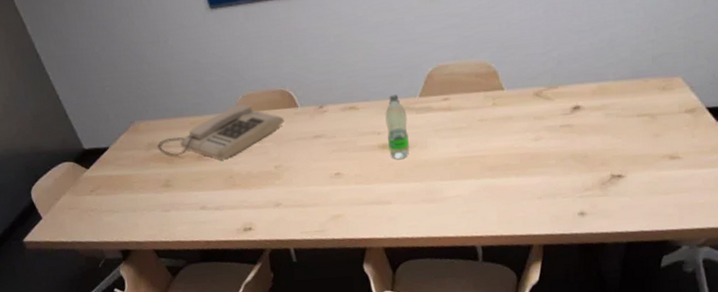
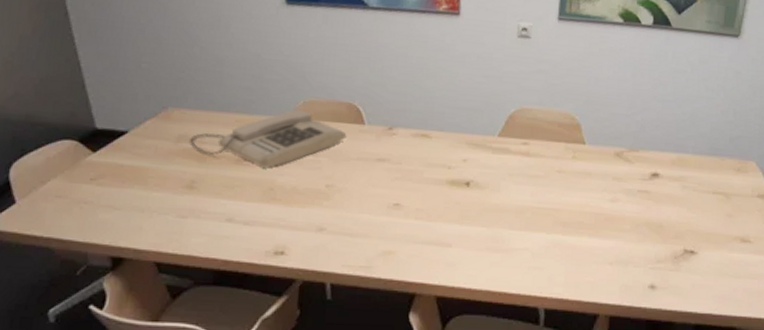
bottle: present [385,95,409,159] -> none [457,129,482,199]

